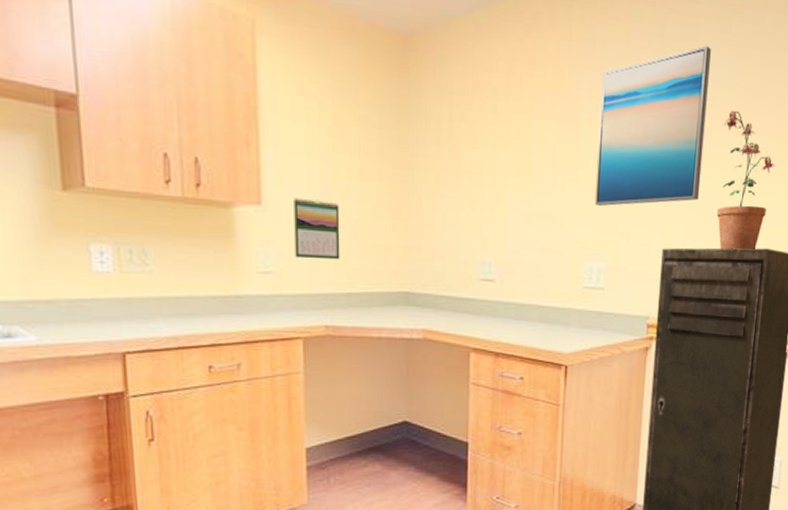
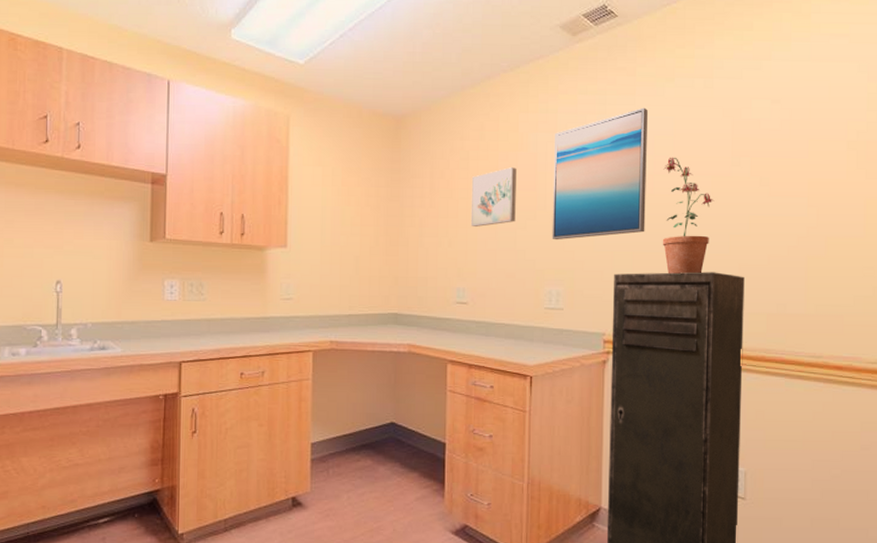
calendar: present [294,197,340,260] -> none [310,241,345,288]
wall art: none [498,112,555,186] -> present [470,167,517,227]

